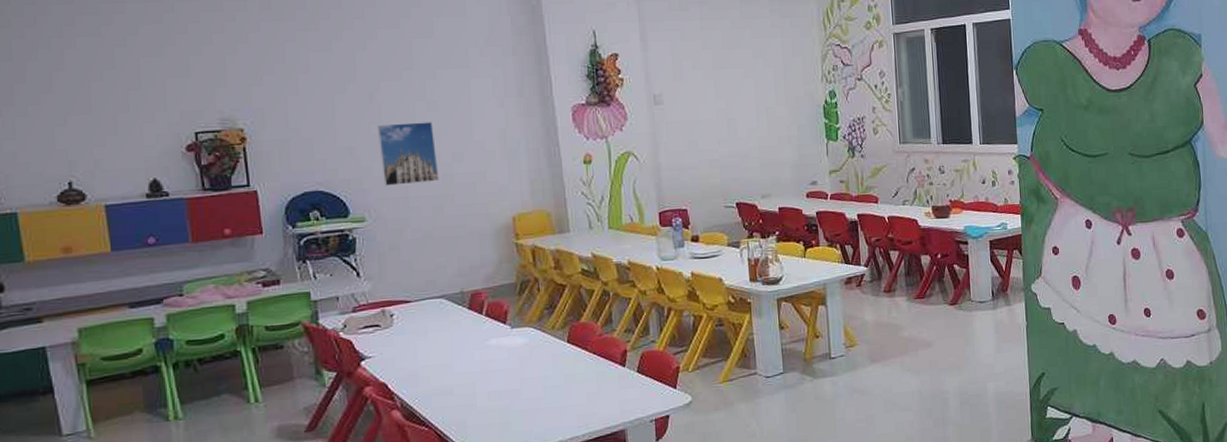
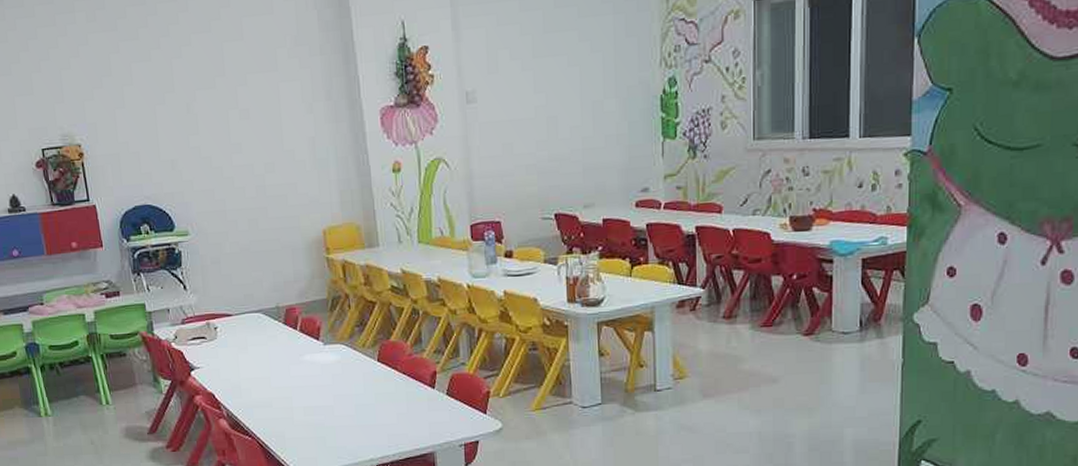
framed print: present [376,122,439,186] -> none [194,131,253,199]

